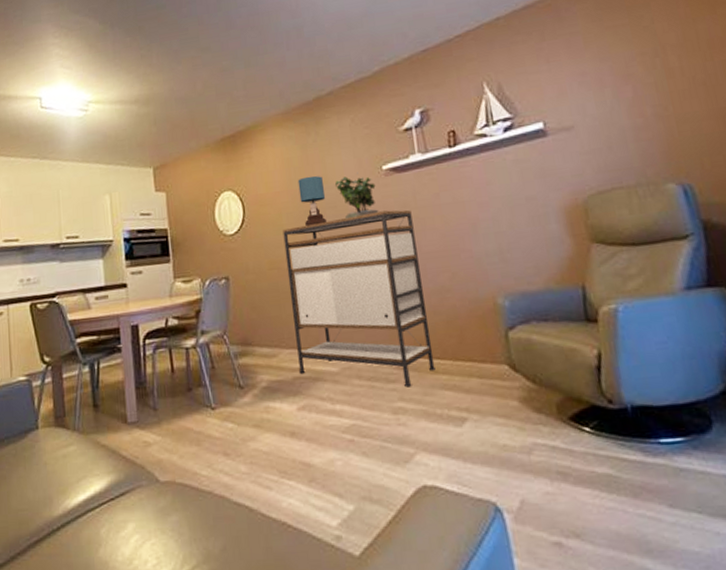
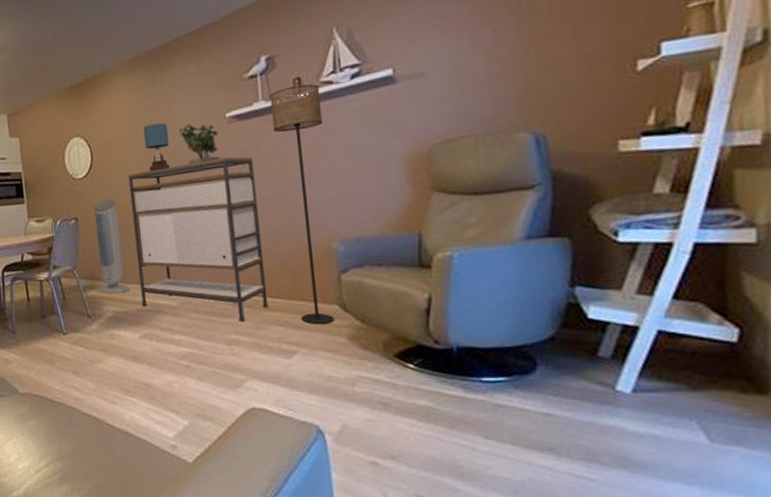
air purifier: none [246,255,287,361] -> present [94,198,131,294]
floor lamp: none [425,137,506,388] -> present [269,84,335,325]

